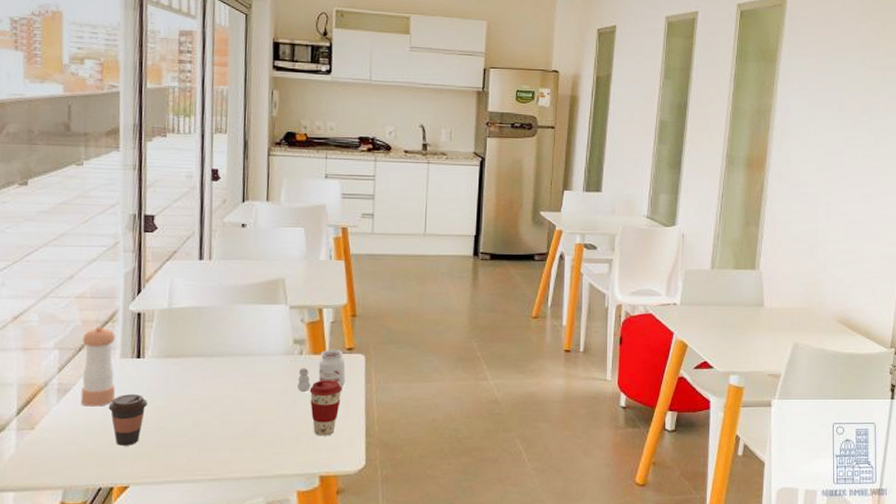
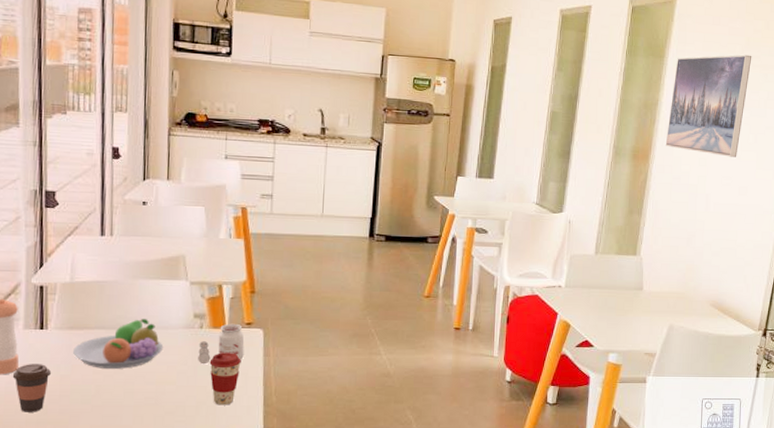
fruit bowl: none [170,346,262,398] -> present [73,319,164,369]
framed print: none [781,56,869,164] -> present [665,54,752,157]

